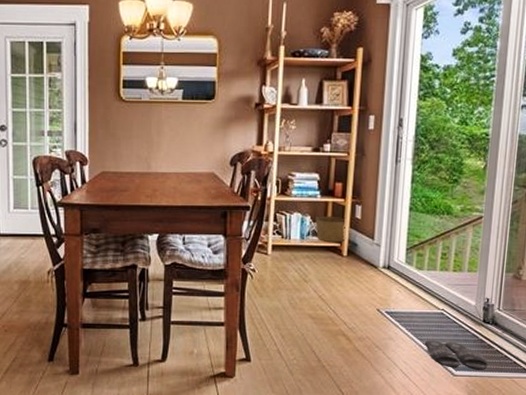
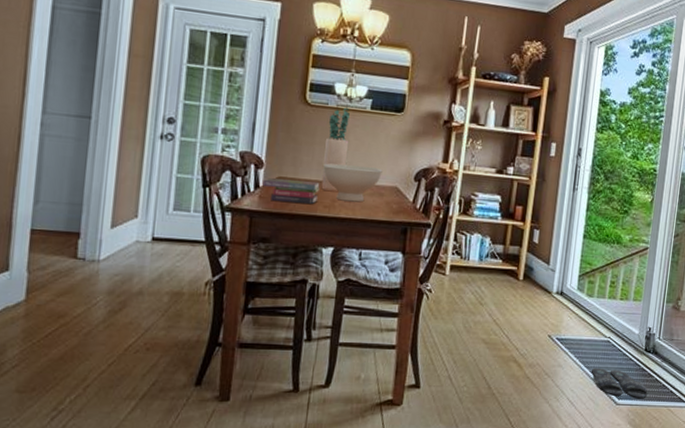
books: none [88,173,141,194] -> present [262,178,320,204]
vase: none [141,96,164,182] -> present [321,103,350,193]
bowl: none [142,155,198,190] -> present [323,163,383,202]
basket: present [315,215,346,243] -> none [494,237,524,267]

